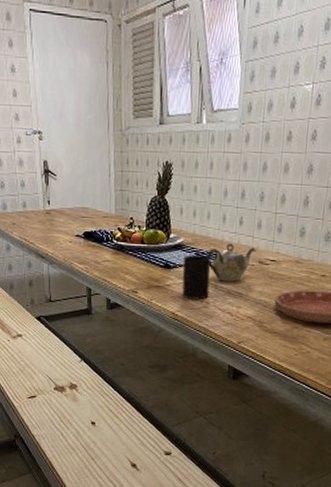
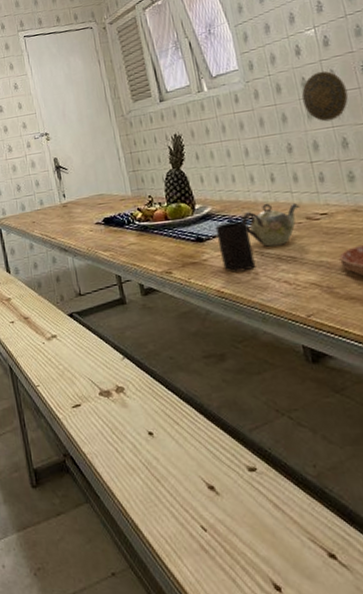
decorative plate: none [283,129,323,179] -> present [301,70,349,122]

